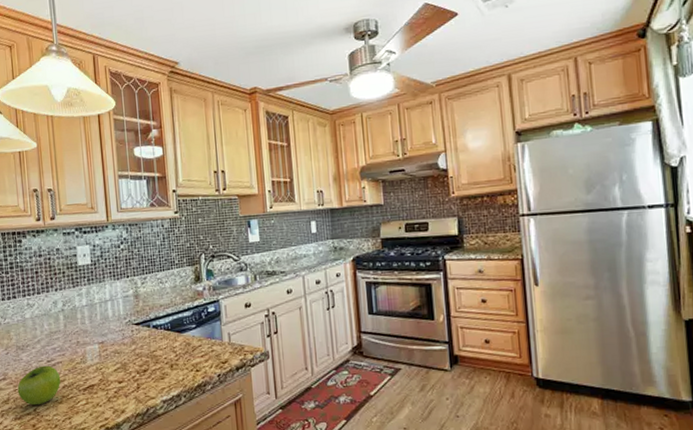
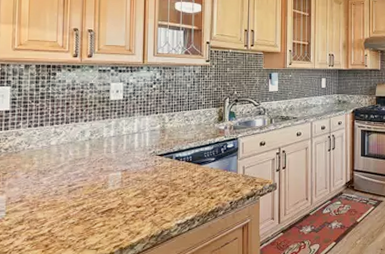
fruit: present [17,365,61,406] -> none [33,189,80,227]

